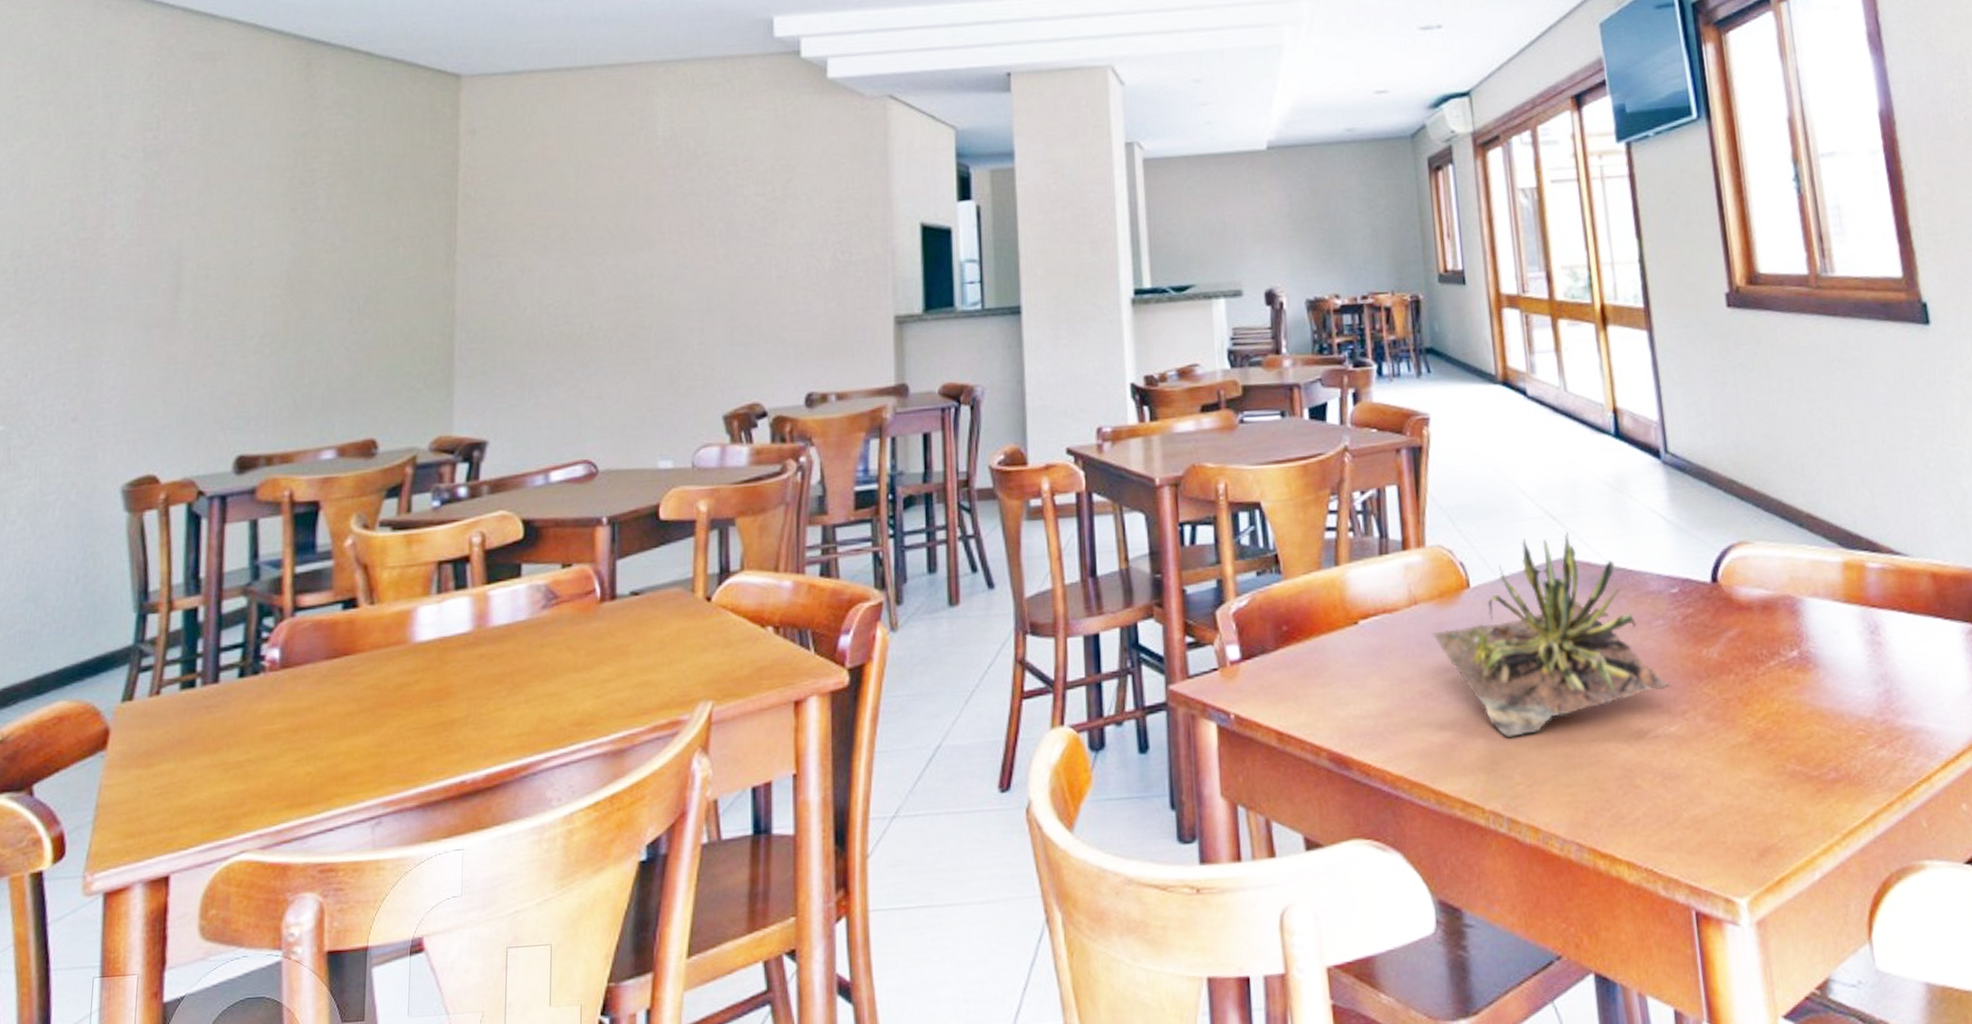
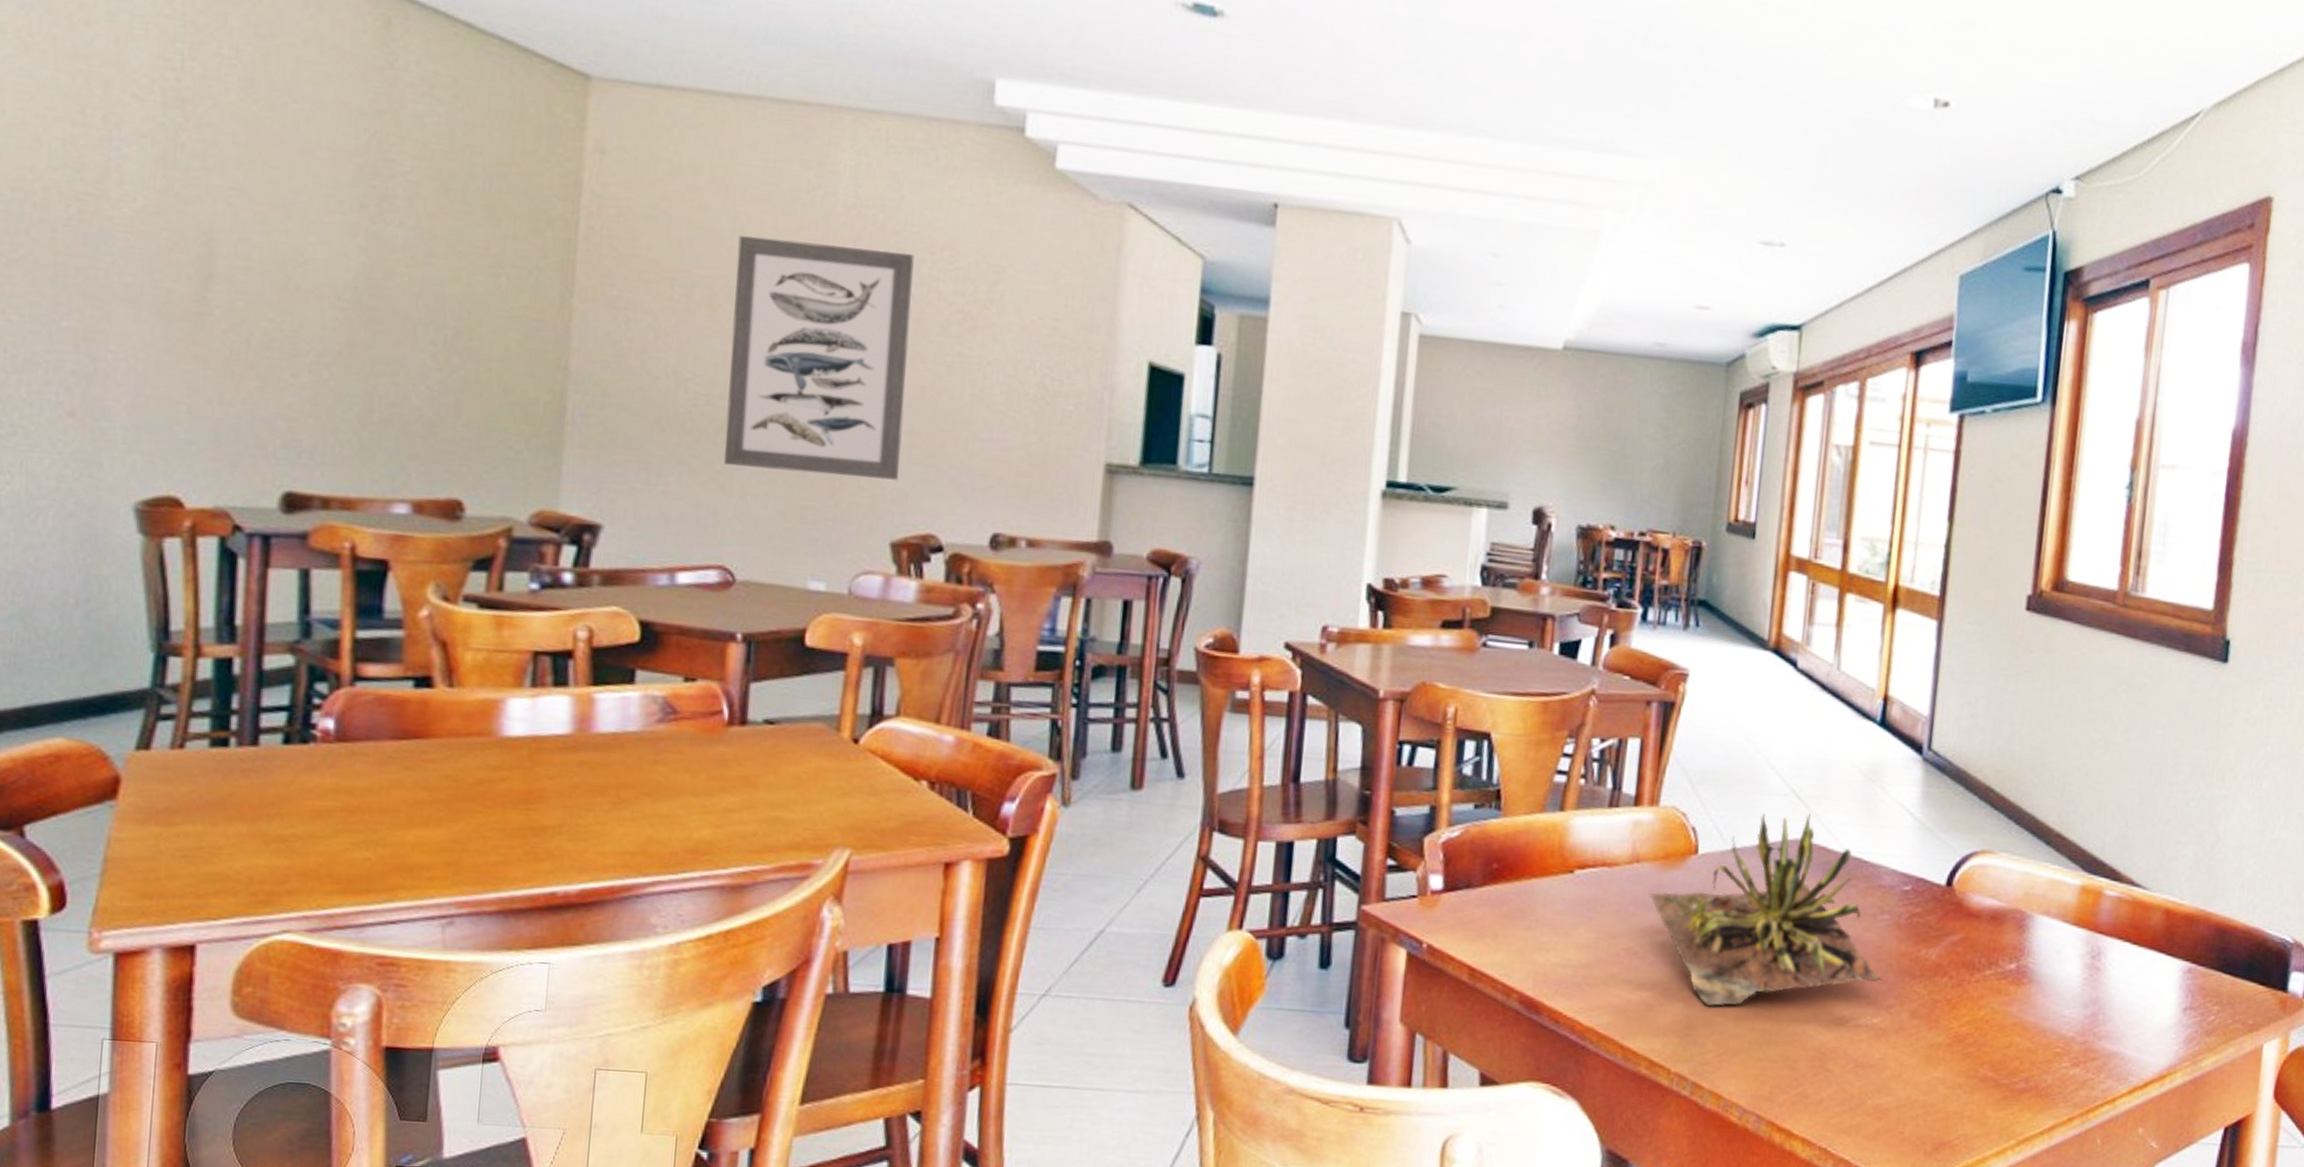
wall art: none [581,168,726,371] -> present [724,235,915,480]

